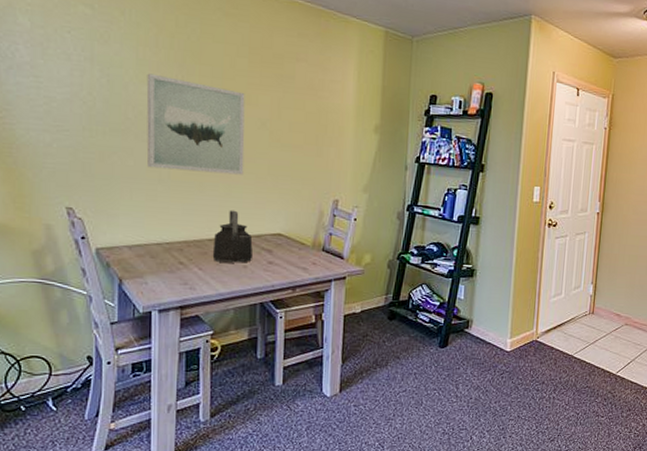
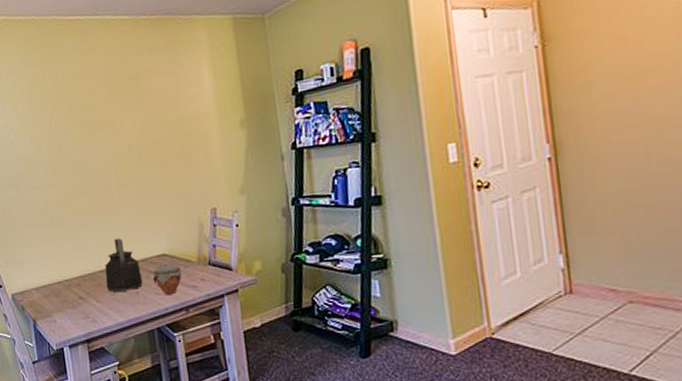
wall art: present [146,73,245,175] -> none [27,121,121,213]
jar: none [264,244,294,273] -> present [152,264,182,295]

